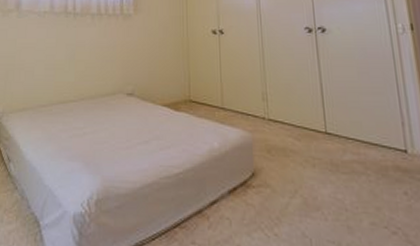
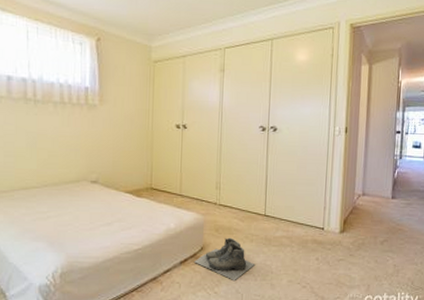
boots: none [246,160,322,220] -> present [194,237,254,282]

